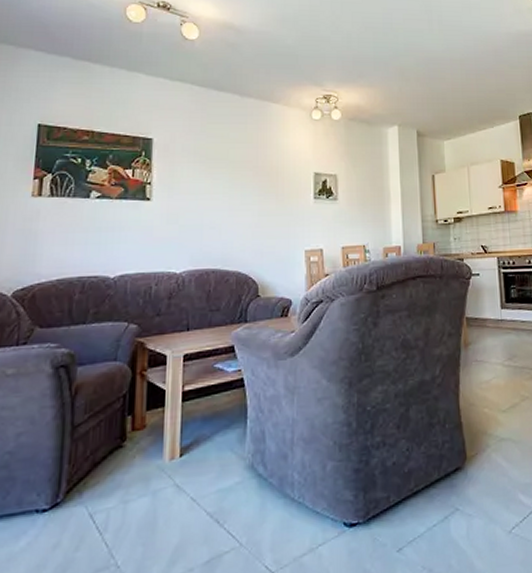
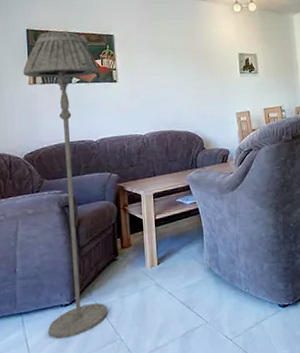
floor lamp: none [13,129,128,561] -> present [23,31,108,339]

